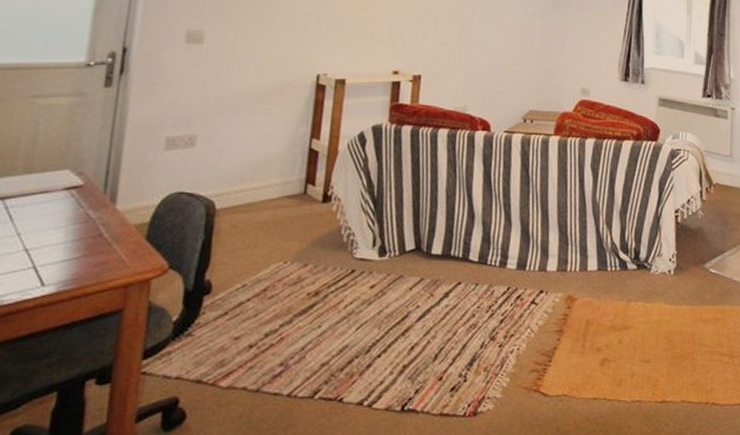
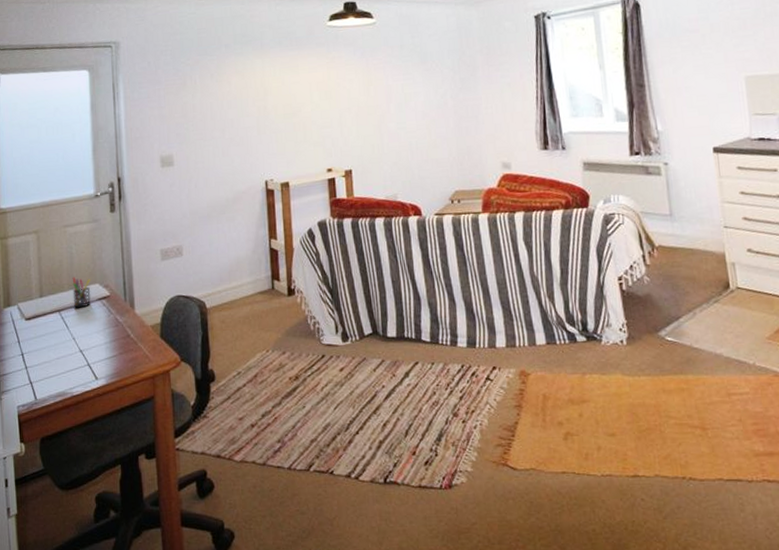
pen holder: none [26,158,59,197] -> present [72,276,91,308]

